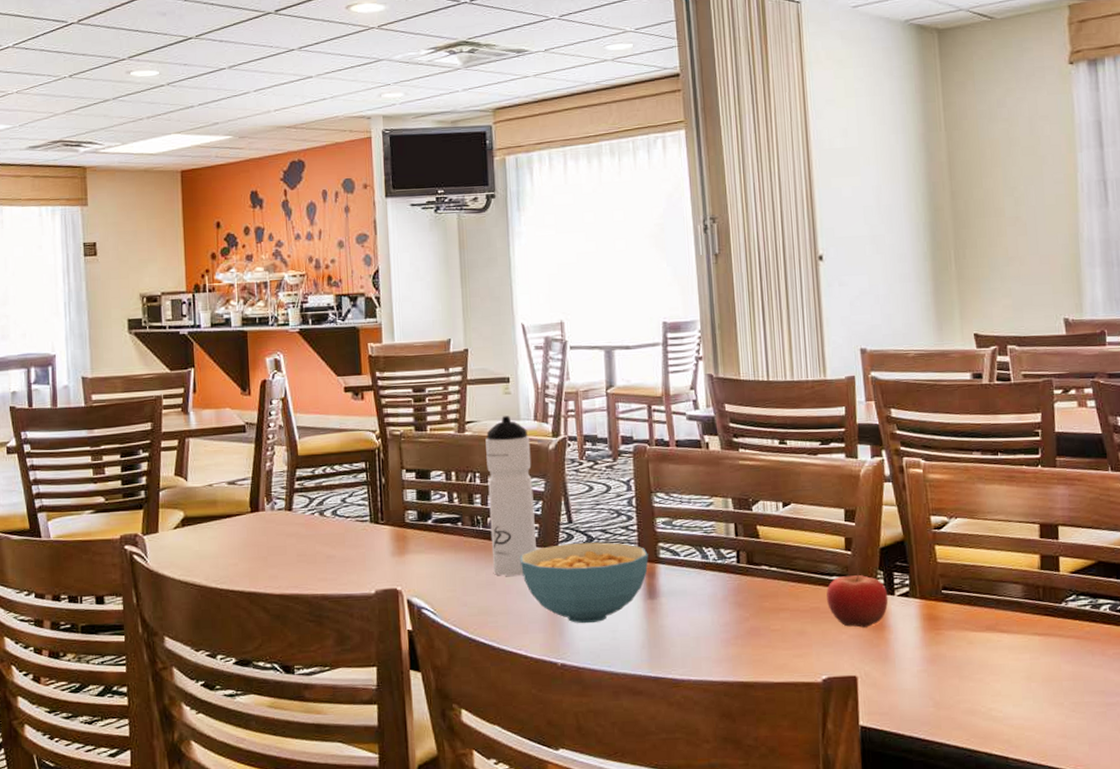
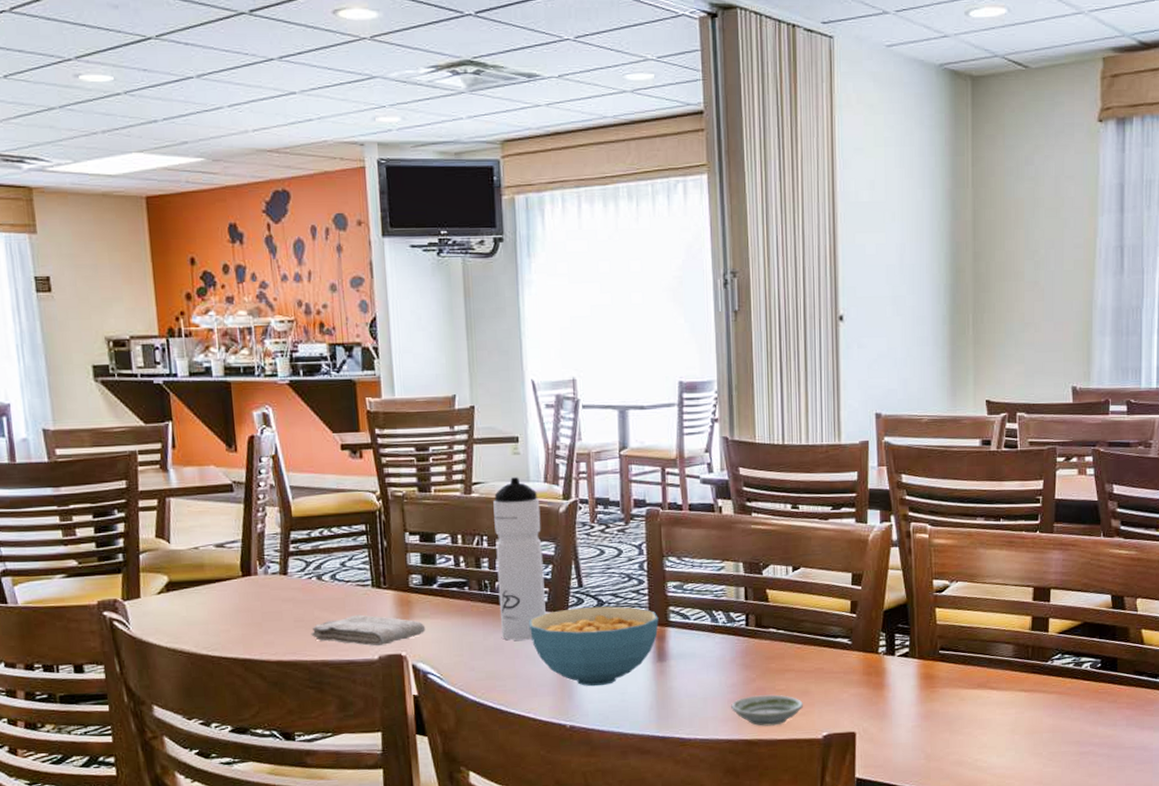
washcloth: none [312,549,420,581] -> present [311,614,426,647]
saucer: none [724,634,800,668] -> present [731,694,803,727]
fruit: present [826,568,889,628] -> none [831,630,889,687]

